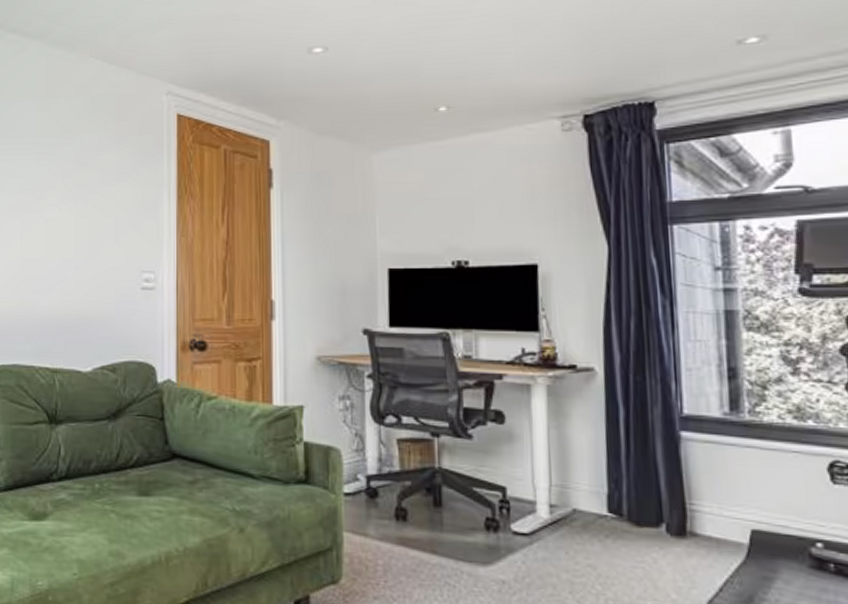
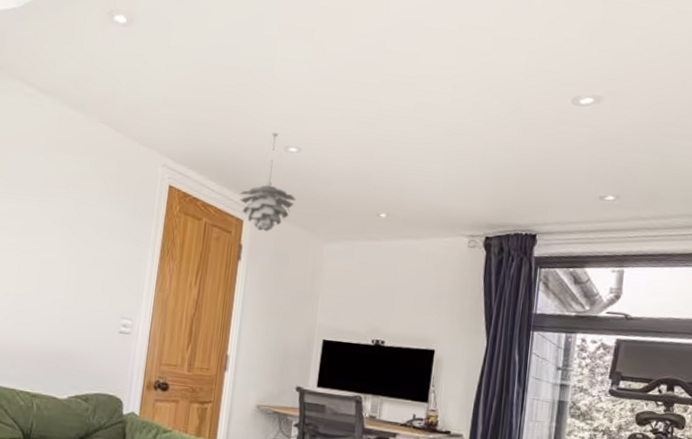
pendant light: none [261,34,330,151] -> present [239,133,296,232]

